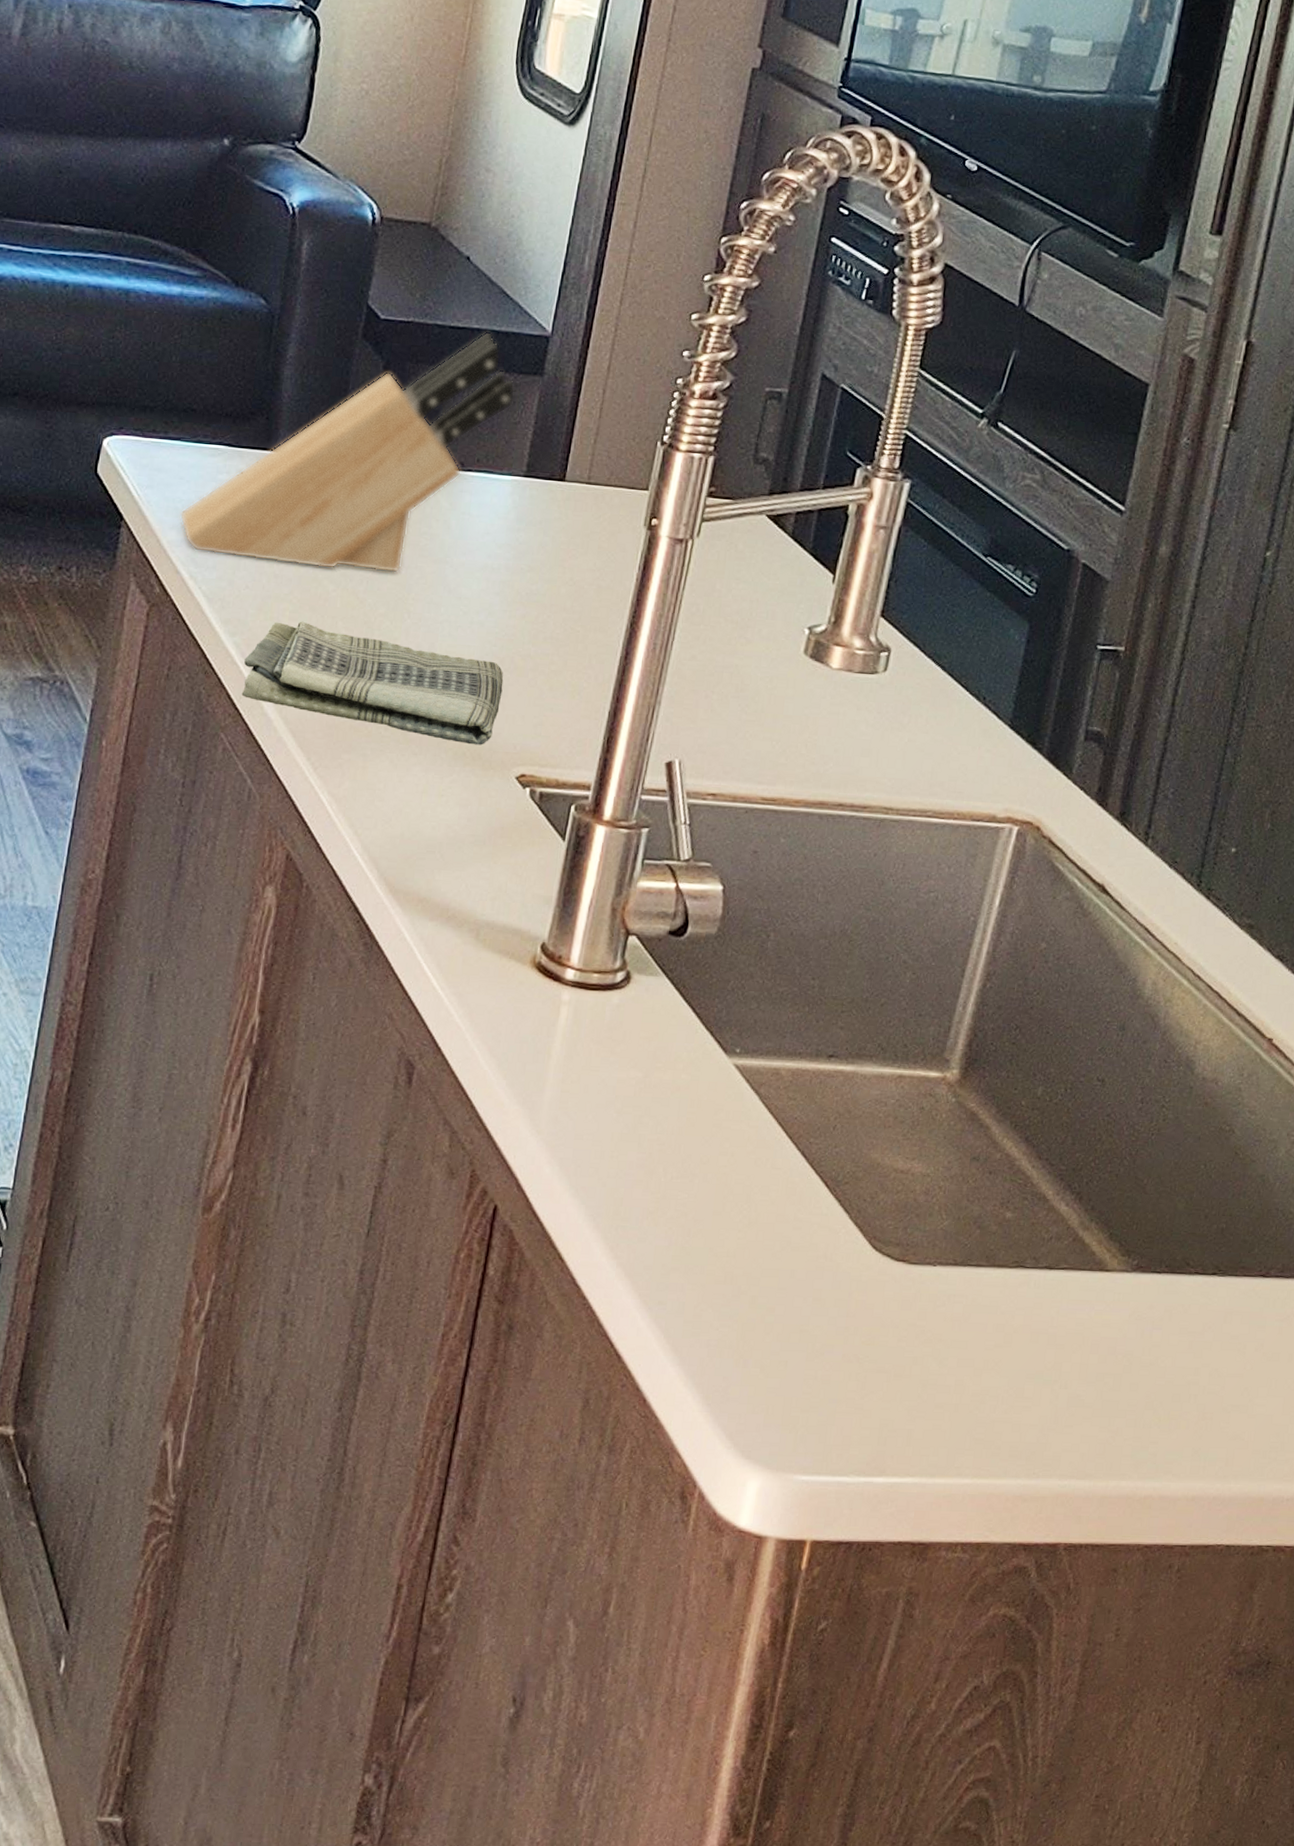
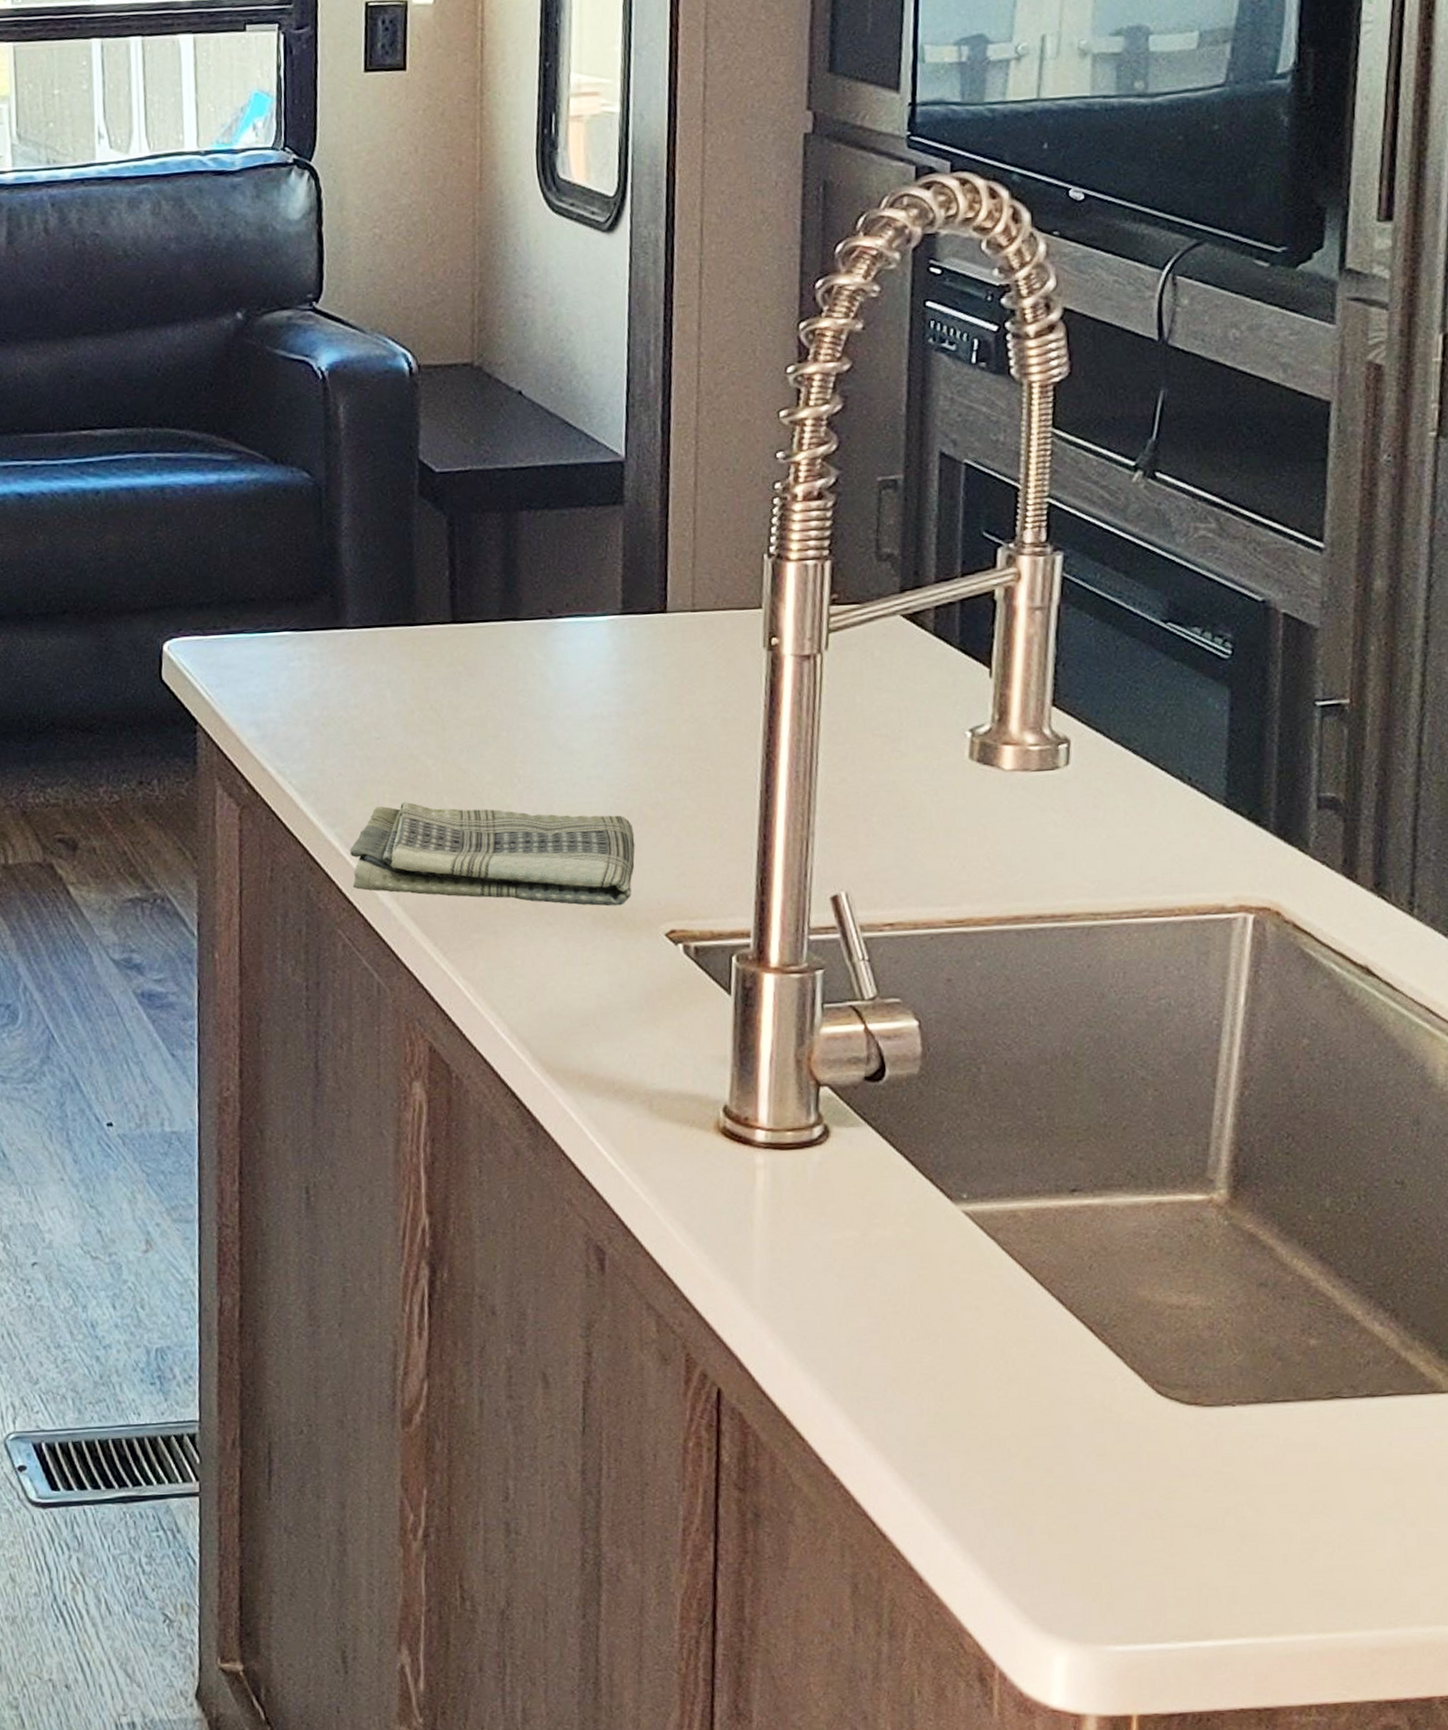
knife block: present [179,331,516,573] -> none [255,466,597,746]

